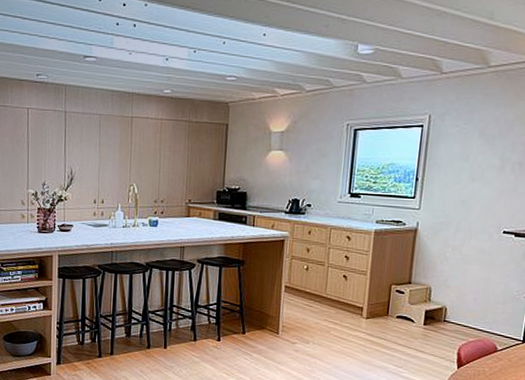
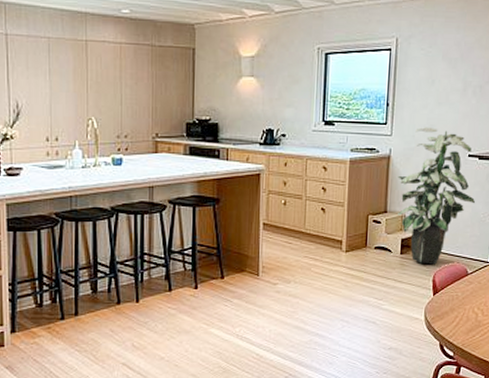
indoor plant: none [422,202,510,338] -> present [398,127,476,265]

